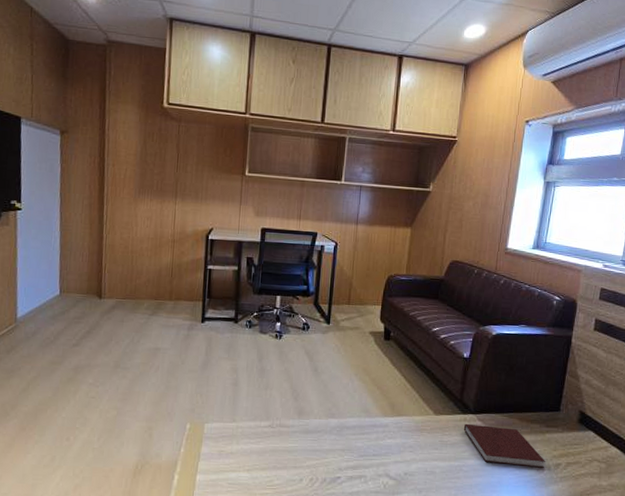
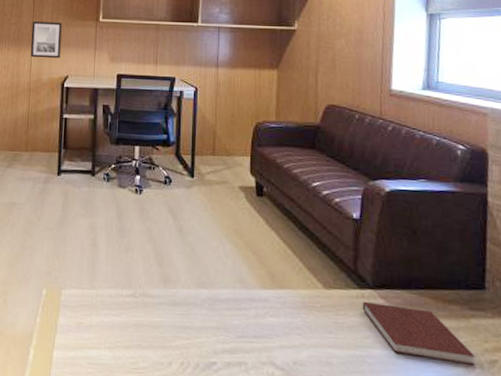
wall art: none [174,172,207,211] -> present [30,21,62,59]

